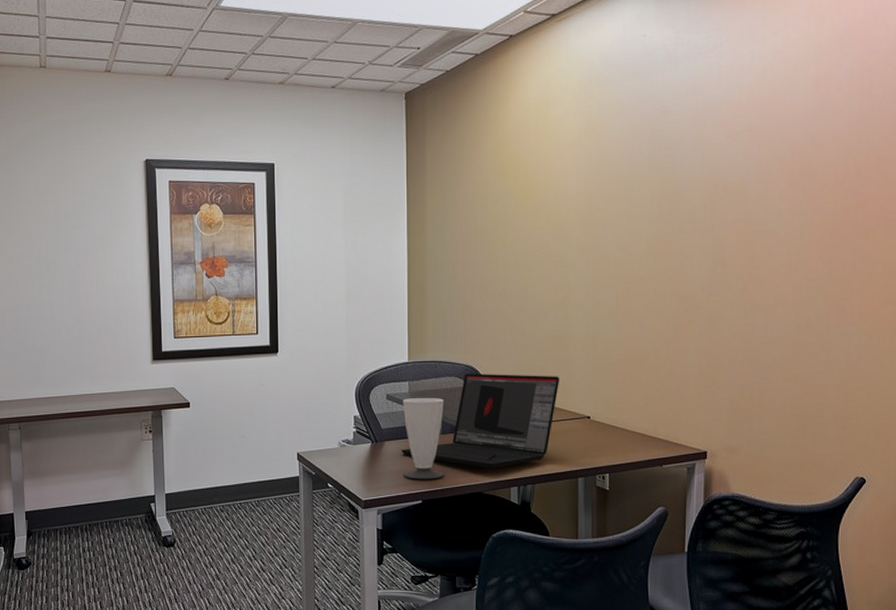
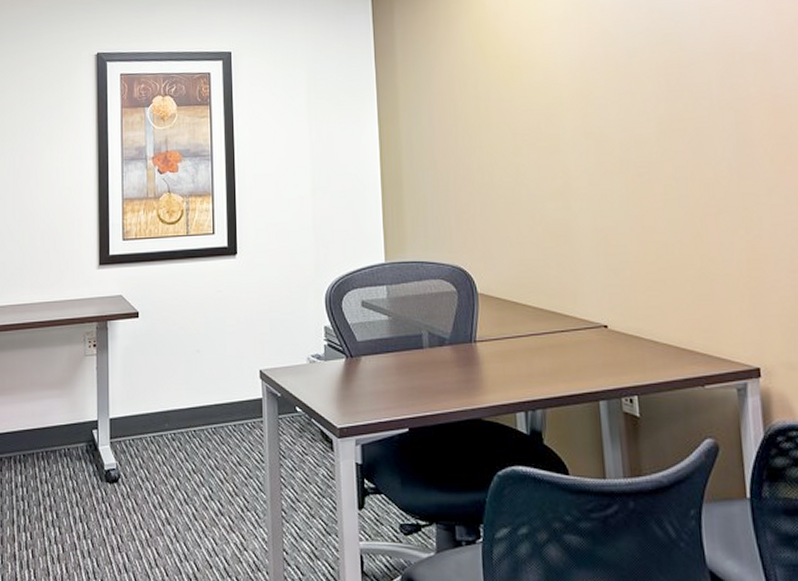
laptop: present [401,373,559,469] -> none [381,275,566,389]
cup: present [403,398,444,479] -> none [381,305,434,403]

